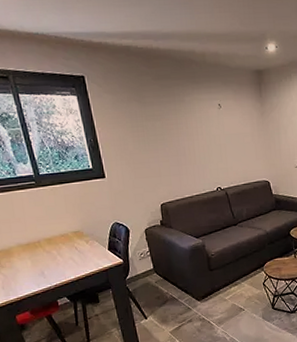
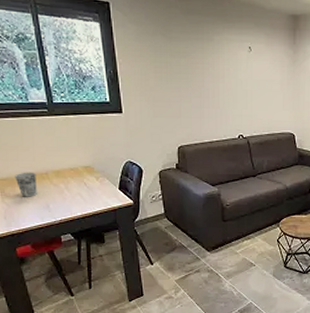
cup: none [9,242,32,267] -> present [15,172,37,197]

